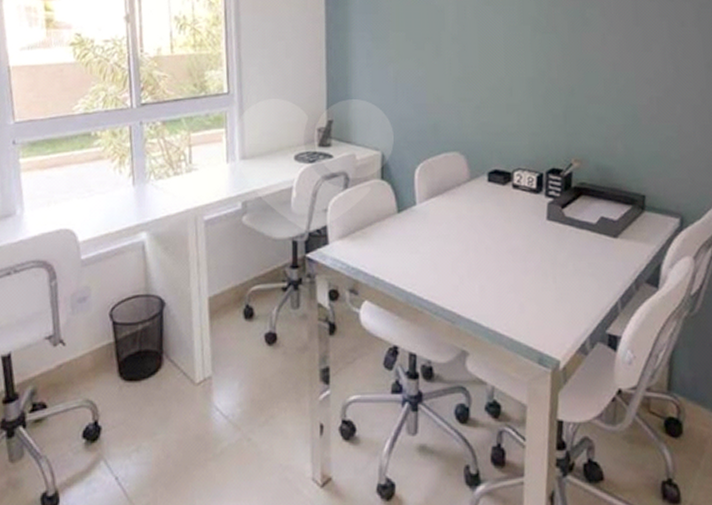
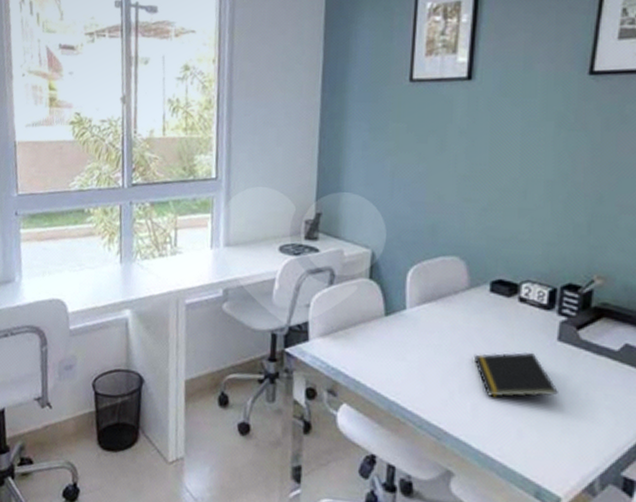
notepad: none [478,232,551,277] -> present [473,352,558,397]

